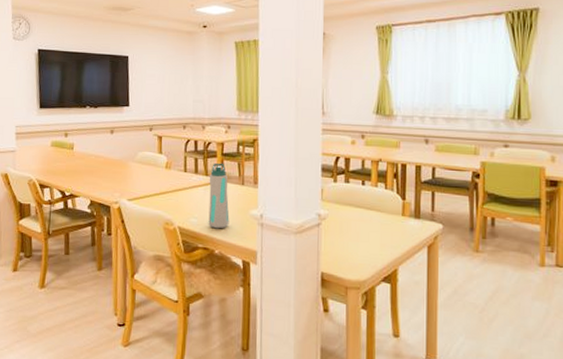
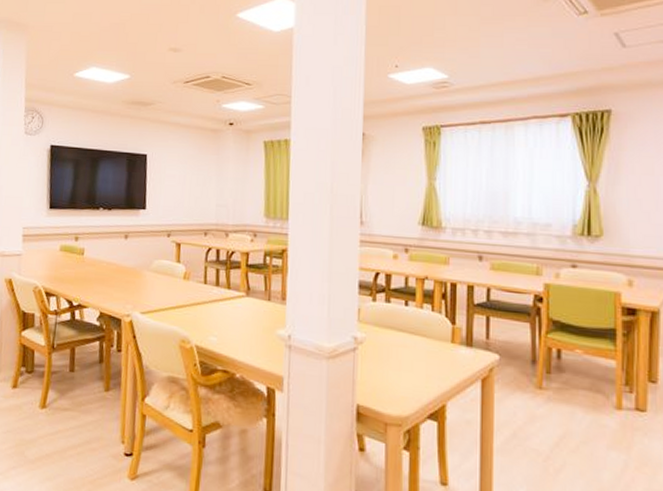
water bottle: present [208,163,230,229] -> none [229,275,253,350]

